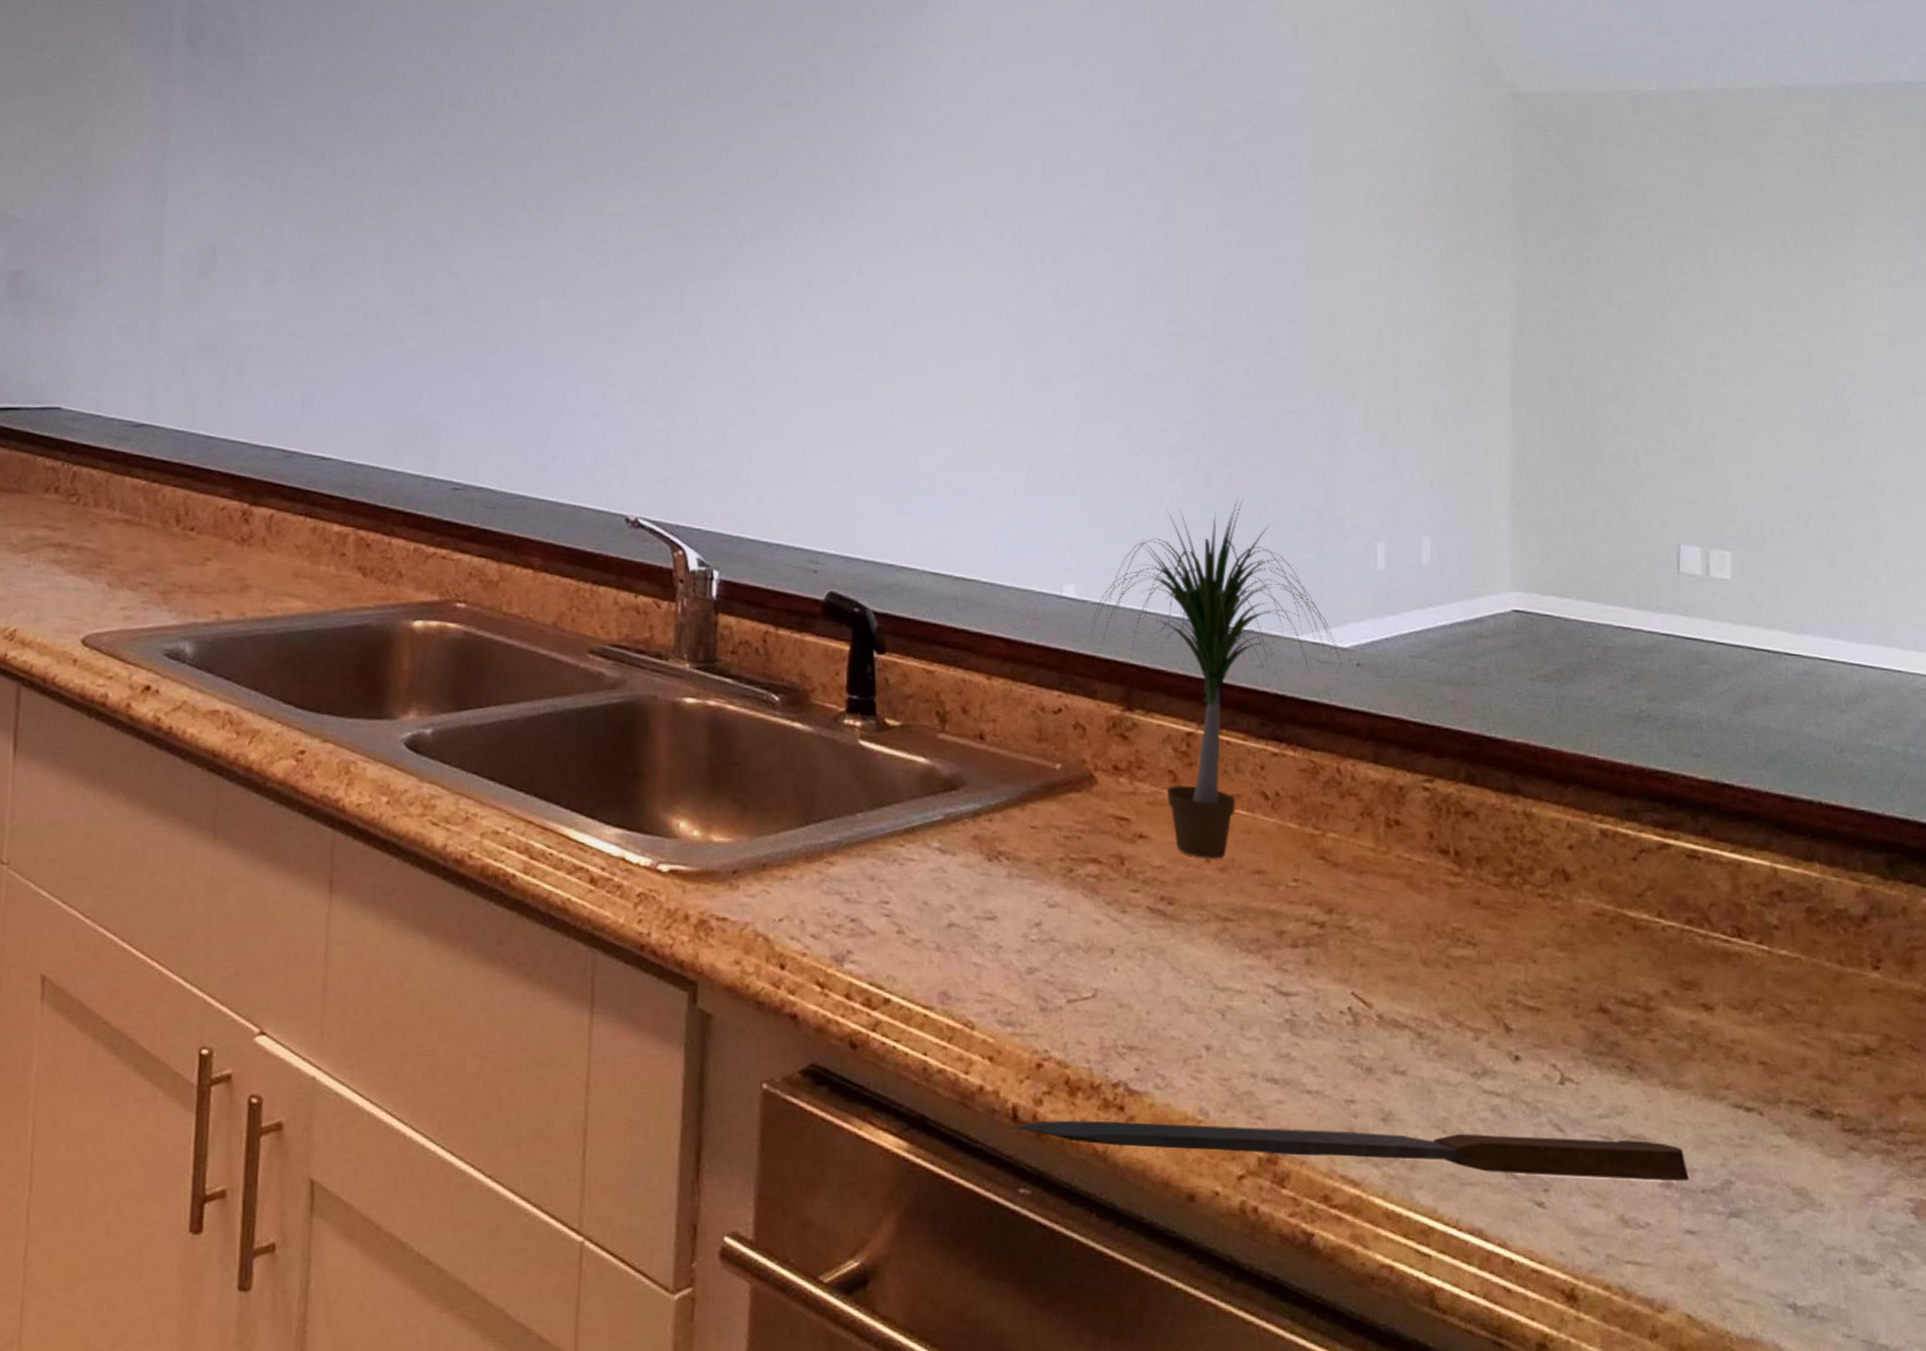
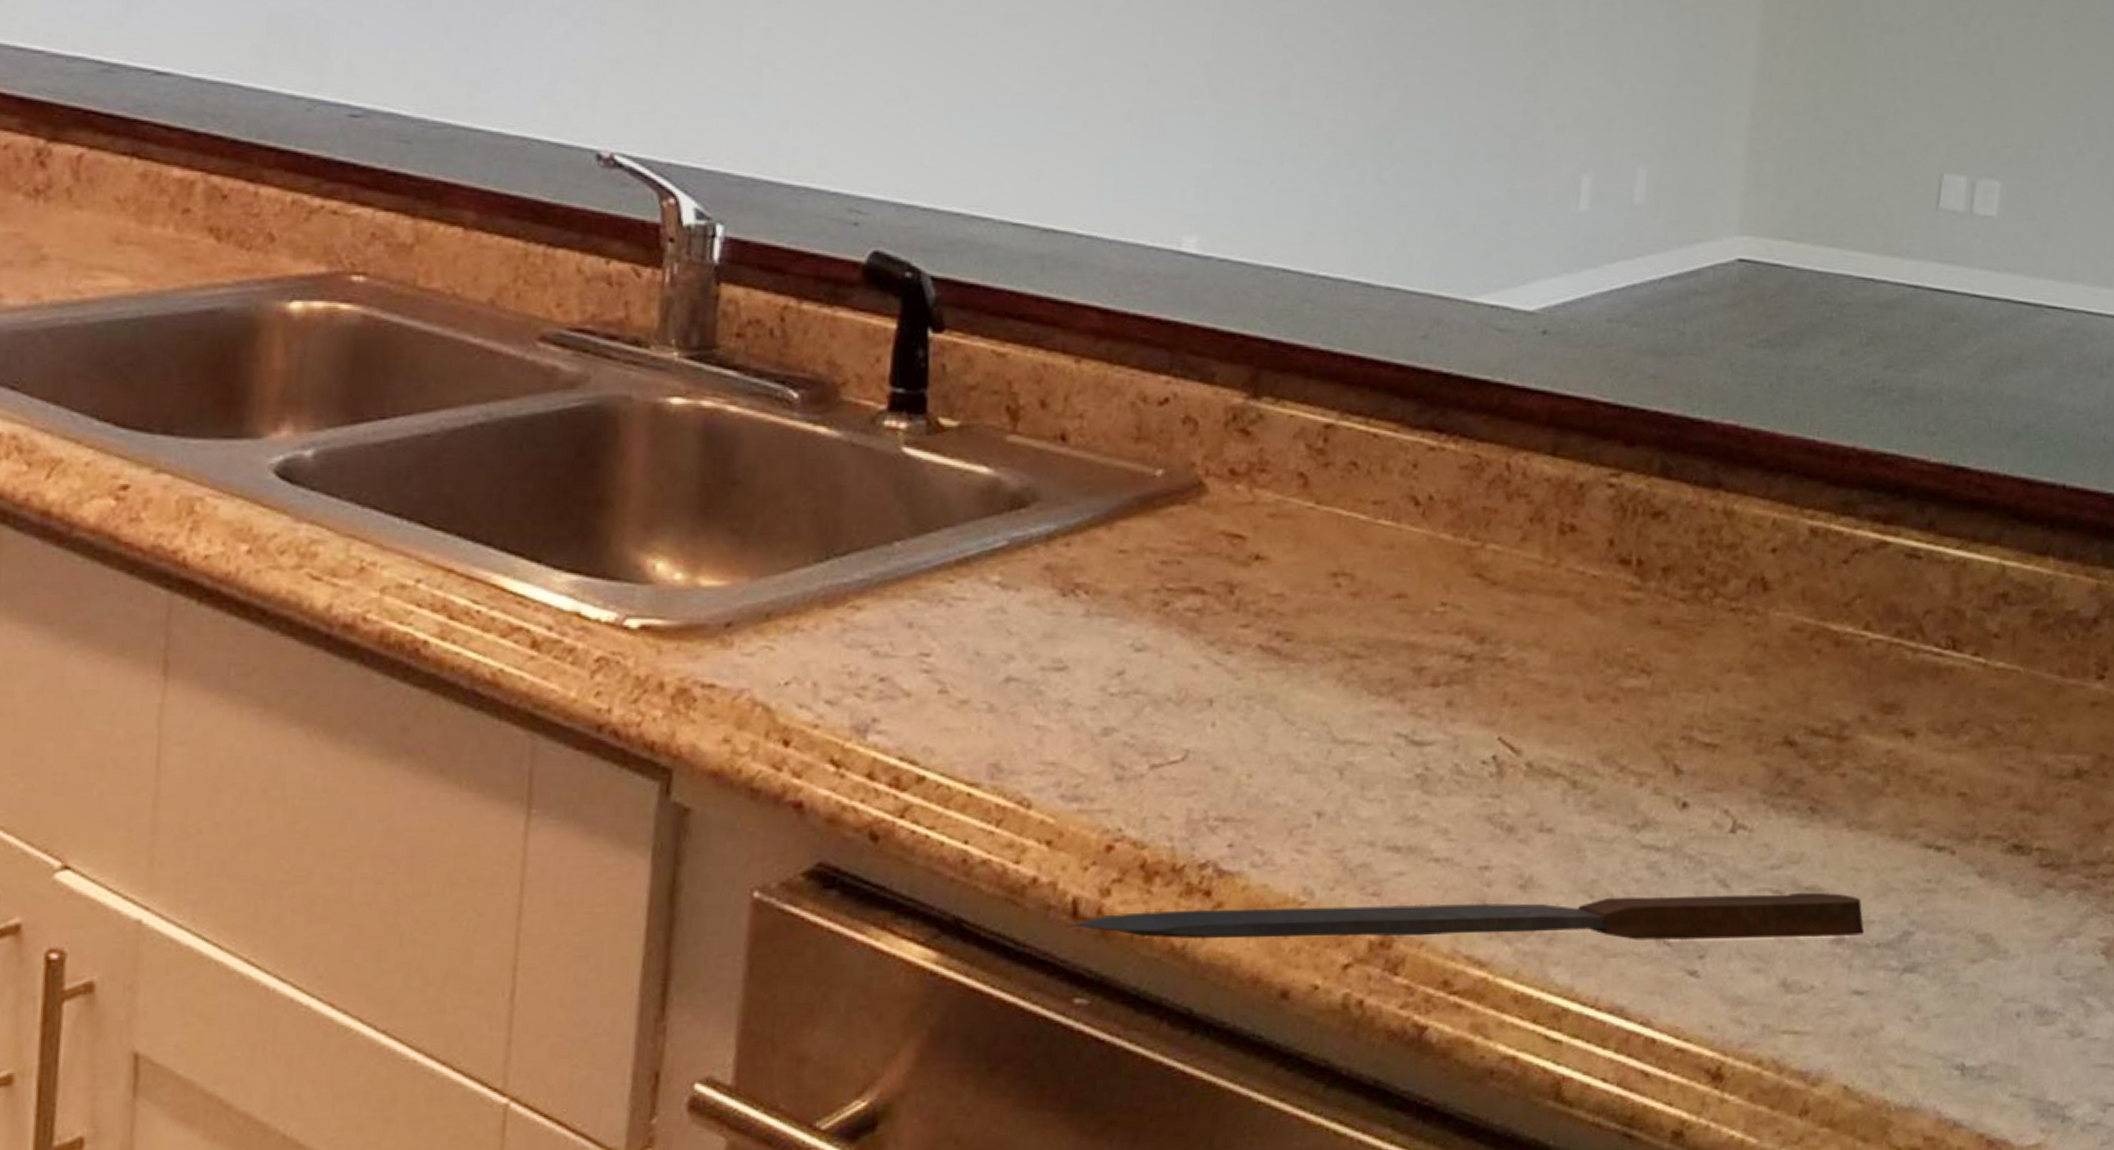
potted plant: present [1091,498,1341,860] -> none [1214,119,1524,583]

